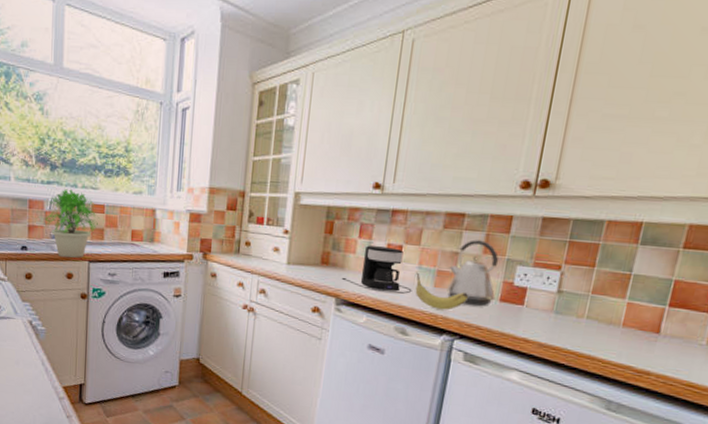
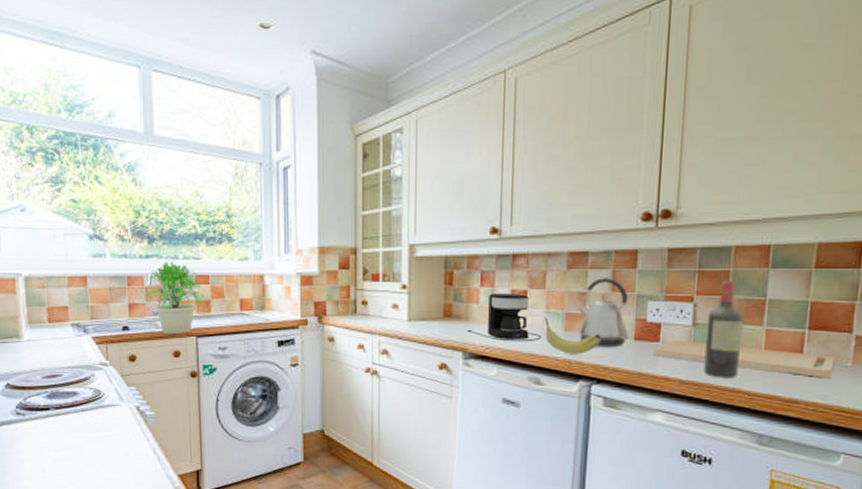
cutting board: none [516,305,691,355] -> present [653,340,835,379]
wine bottle: none [562,251,608,346] -> present [703,279,744,379]

